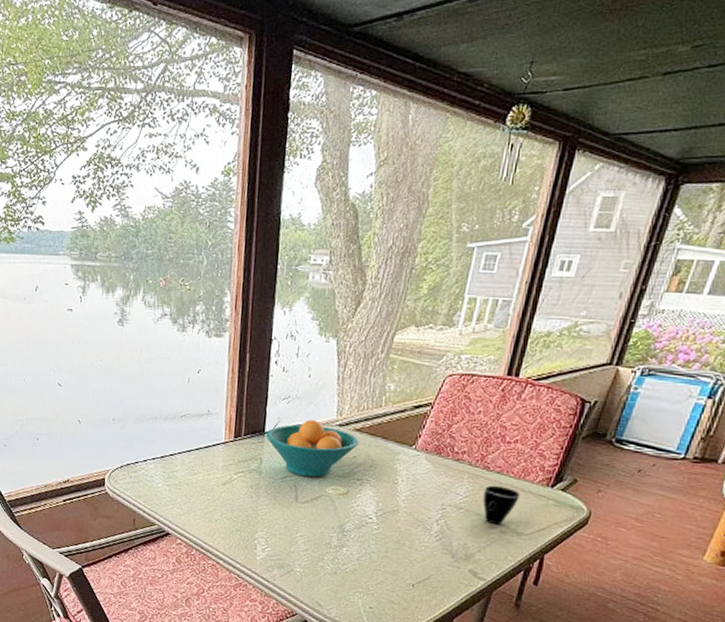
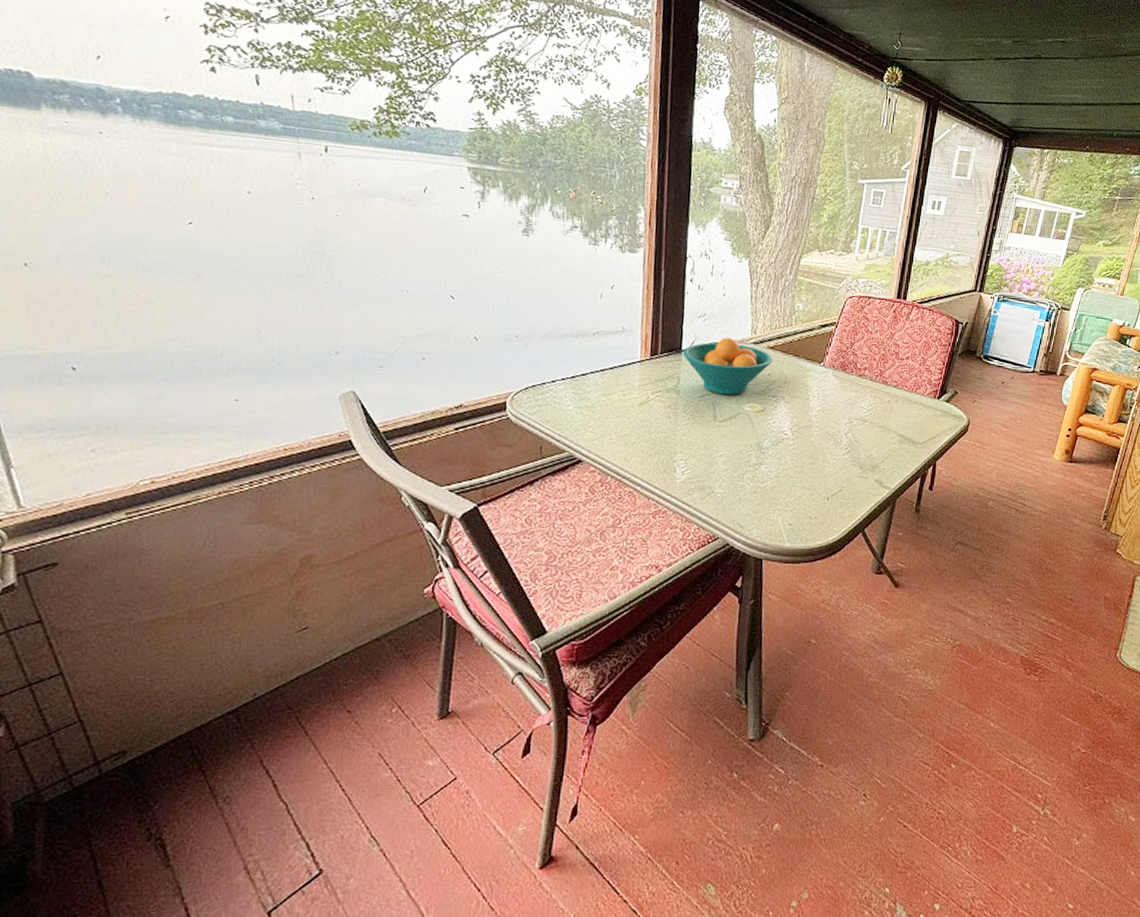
cup: present [483,485,520,526] -> none [884,398,913,436]

